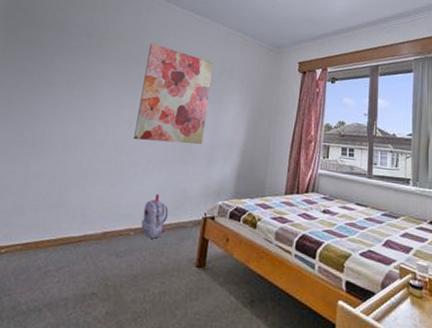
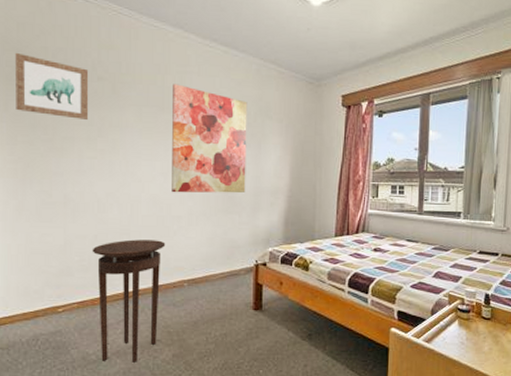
wall art: none [11,10,81,69] -> present [15,52,89,120]
stool: none [31,182,120,318] -> present [92,239,166,362]
backpack: present [141,193,169,239] -> none [193,245,219,288]

